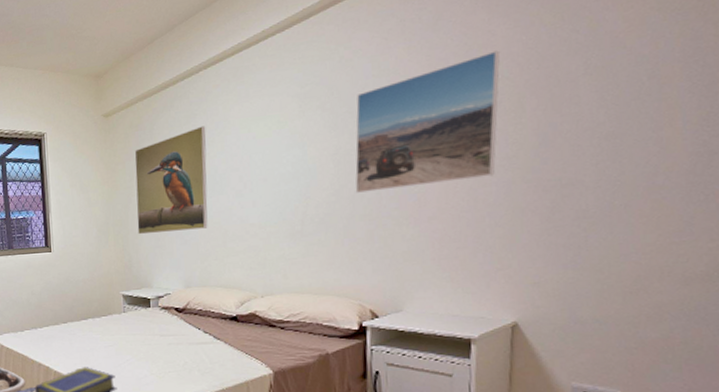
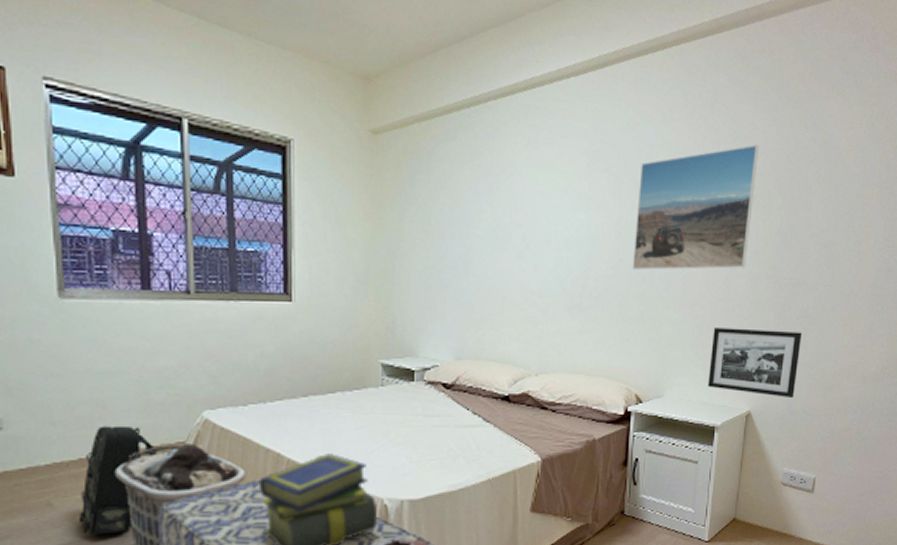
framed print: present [134,126,208,235] -> none [405,168,491,291]
picture frame: none [456,234,583,307] -> present [708,328,803,399]

